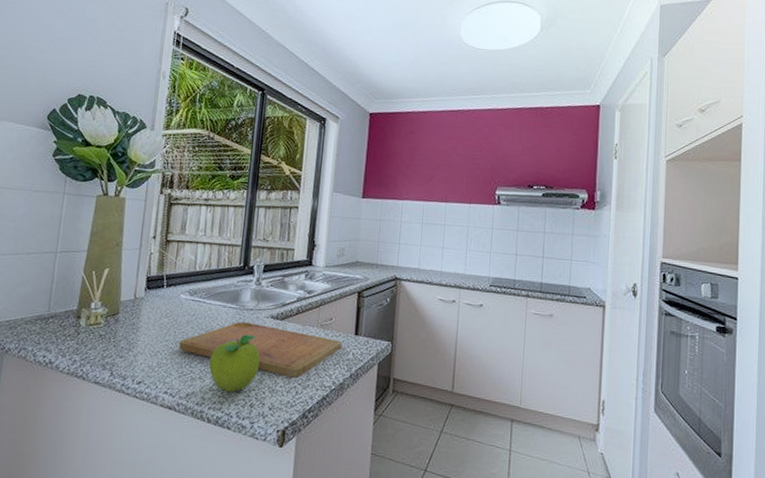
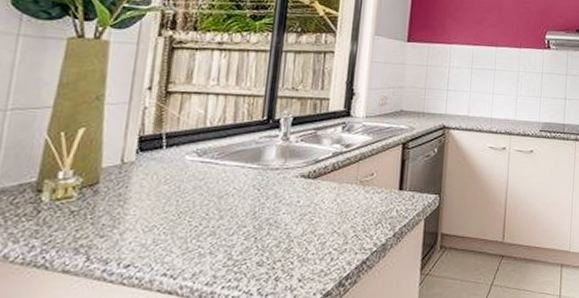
cutting board: present [179,321,342,378] -> none [182,182,384,243]
fruit: present [209,334,260,393] -> none [223,198,288,267]

